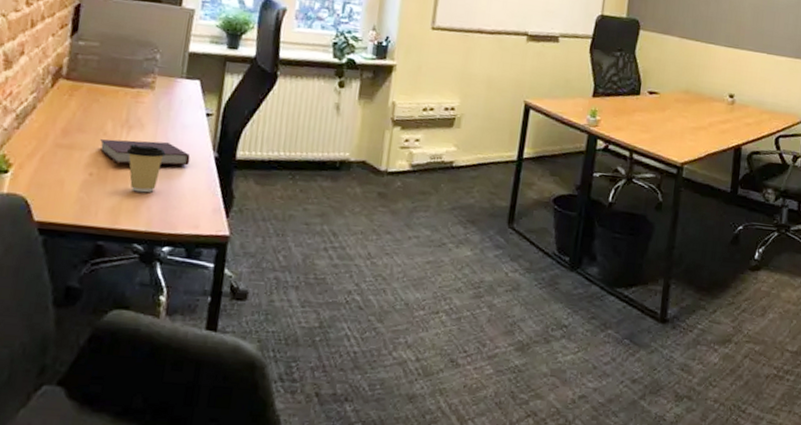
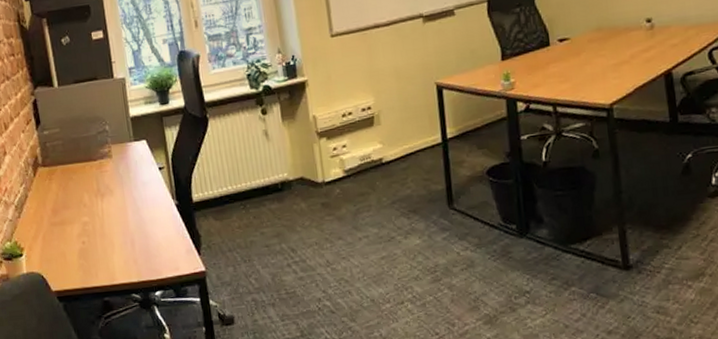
notebook: present [100,139,190,166] -> none [83,201,157,229]
coffee cup: present [126,144,166,193] -> none [105,207,136,250]

